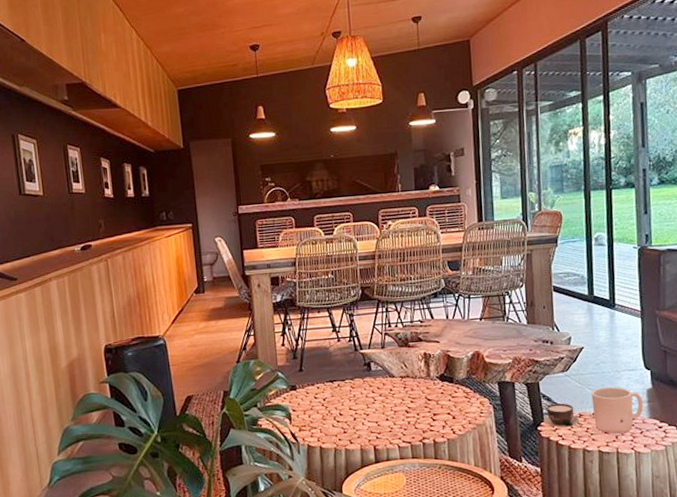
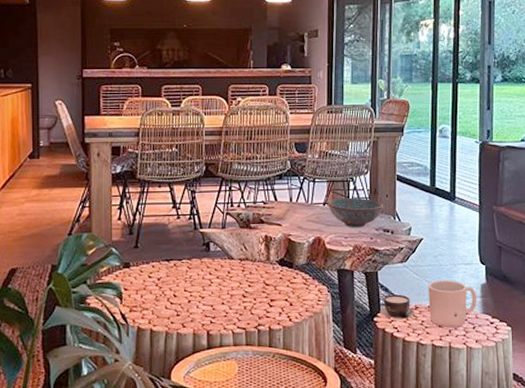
decorative bowl: none [484,311,542,341] -> present [328,197,384,228]

